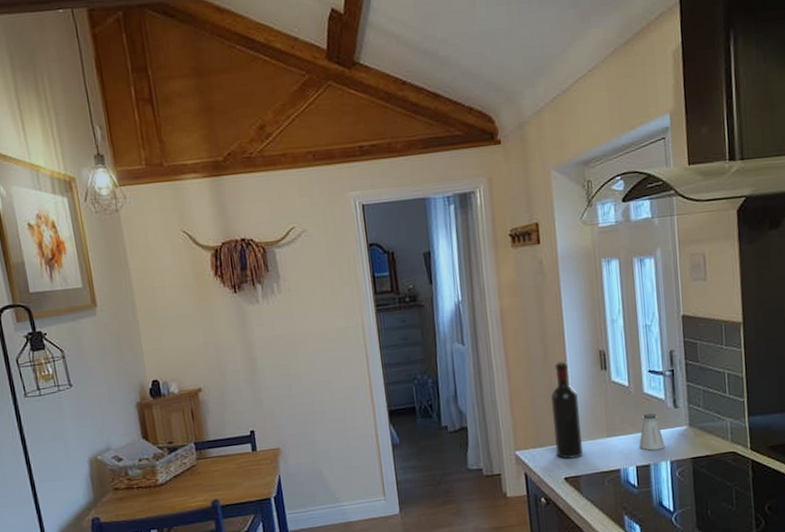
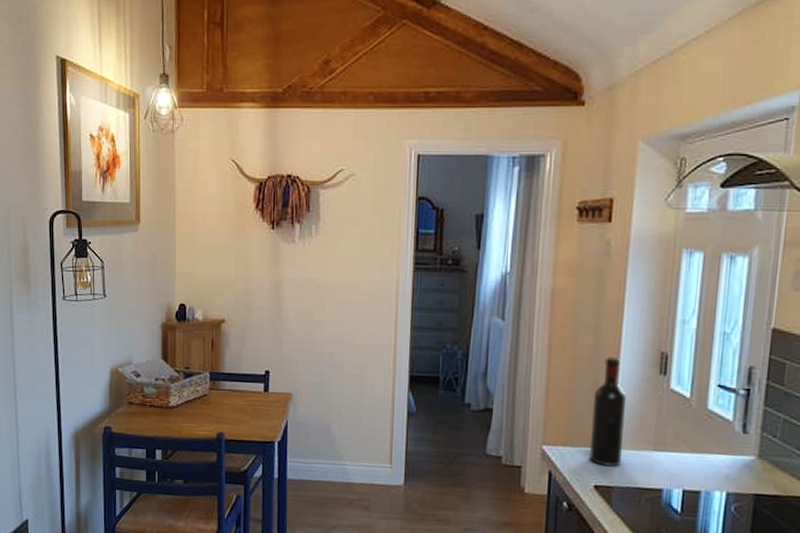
saltshaker: present [639,413,665,451] -> none [691,432,724,477]

